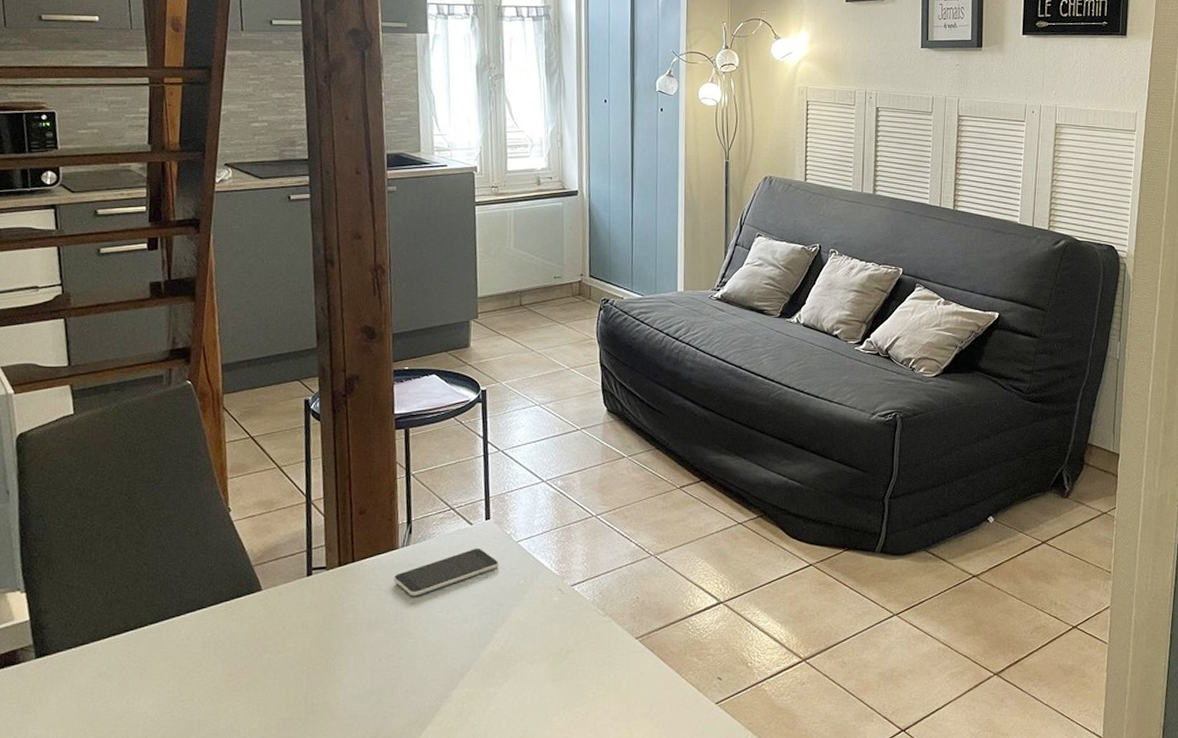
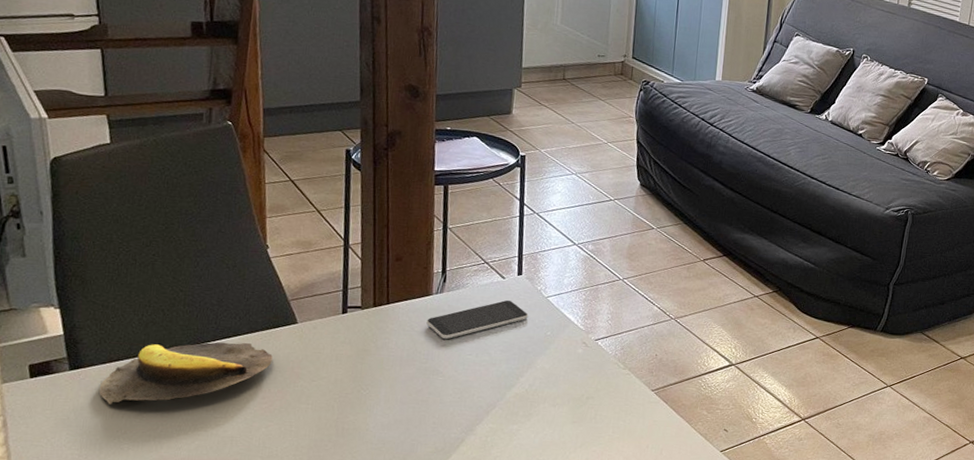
banana: none [64,615,238,693] -> present [99,342,273,404]

